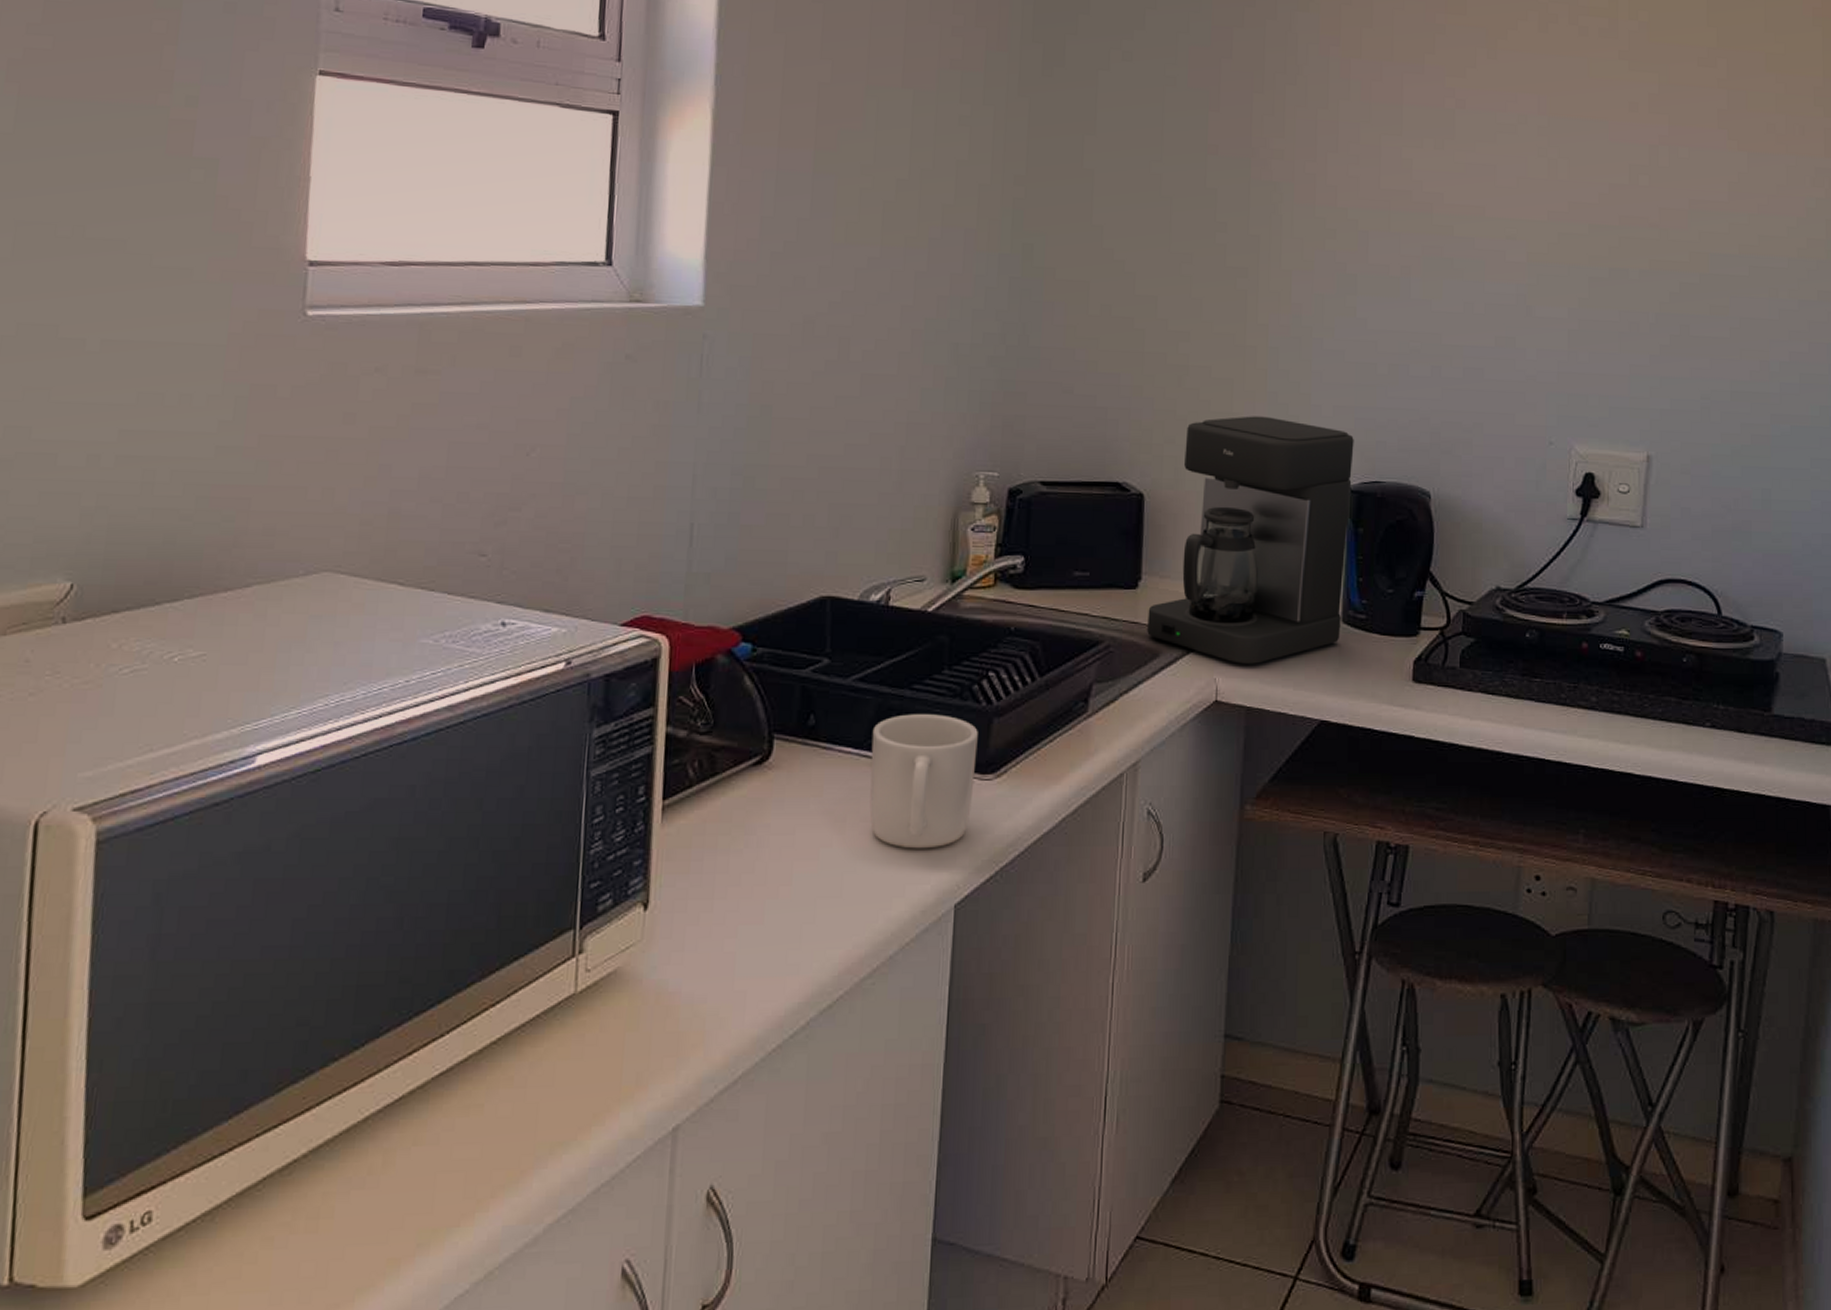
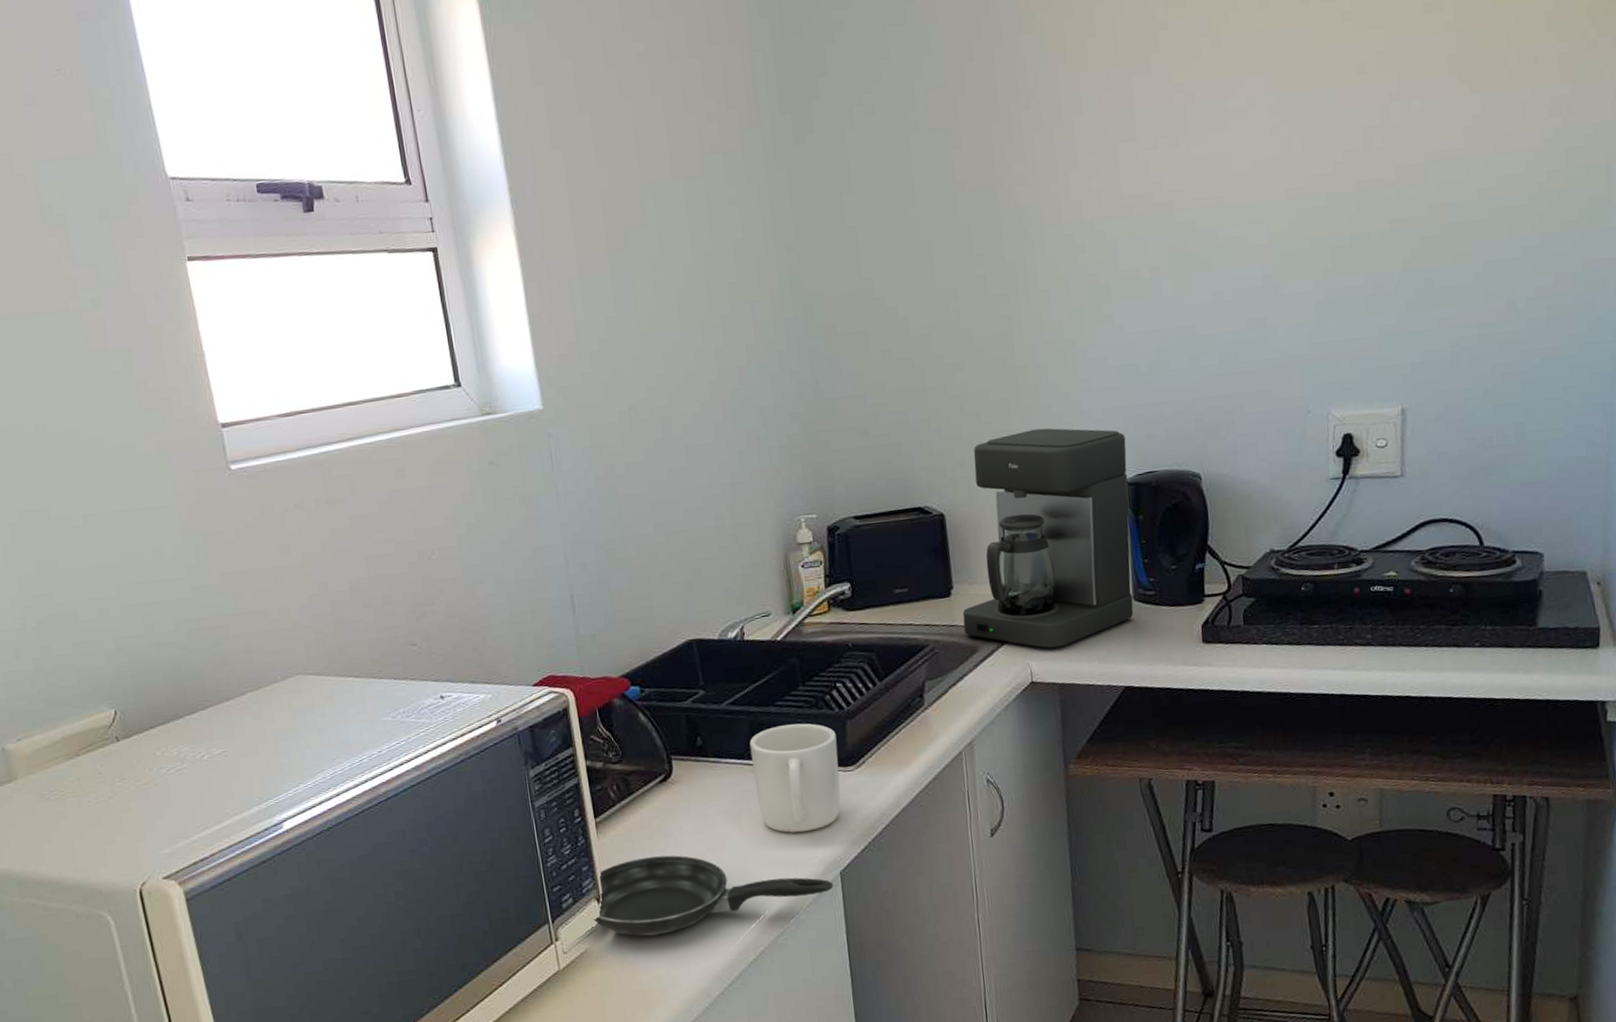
frying pan: none [632,857,944,960] -> present [591,855,834,936]

